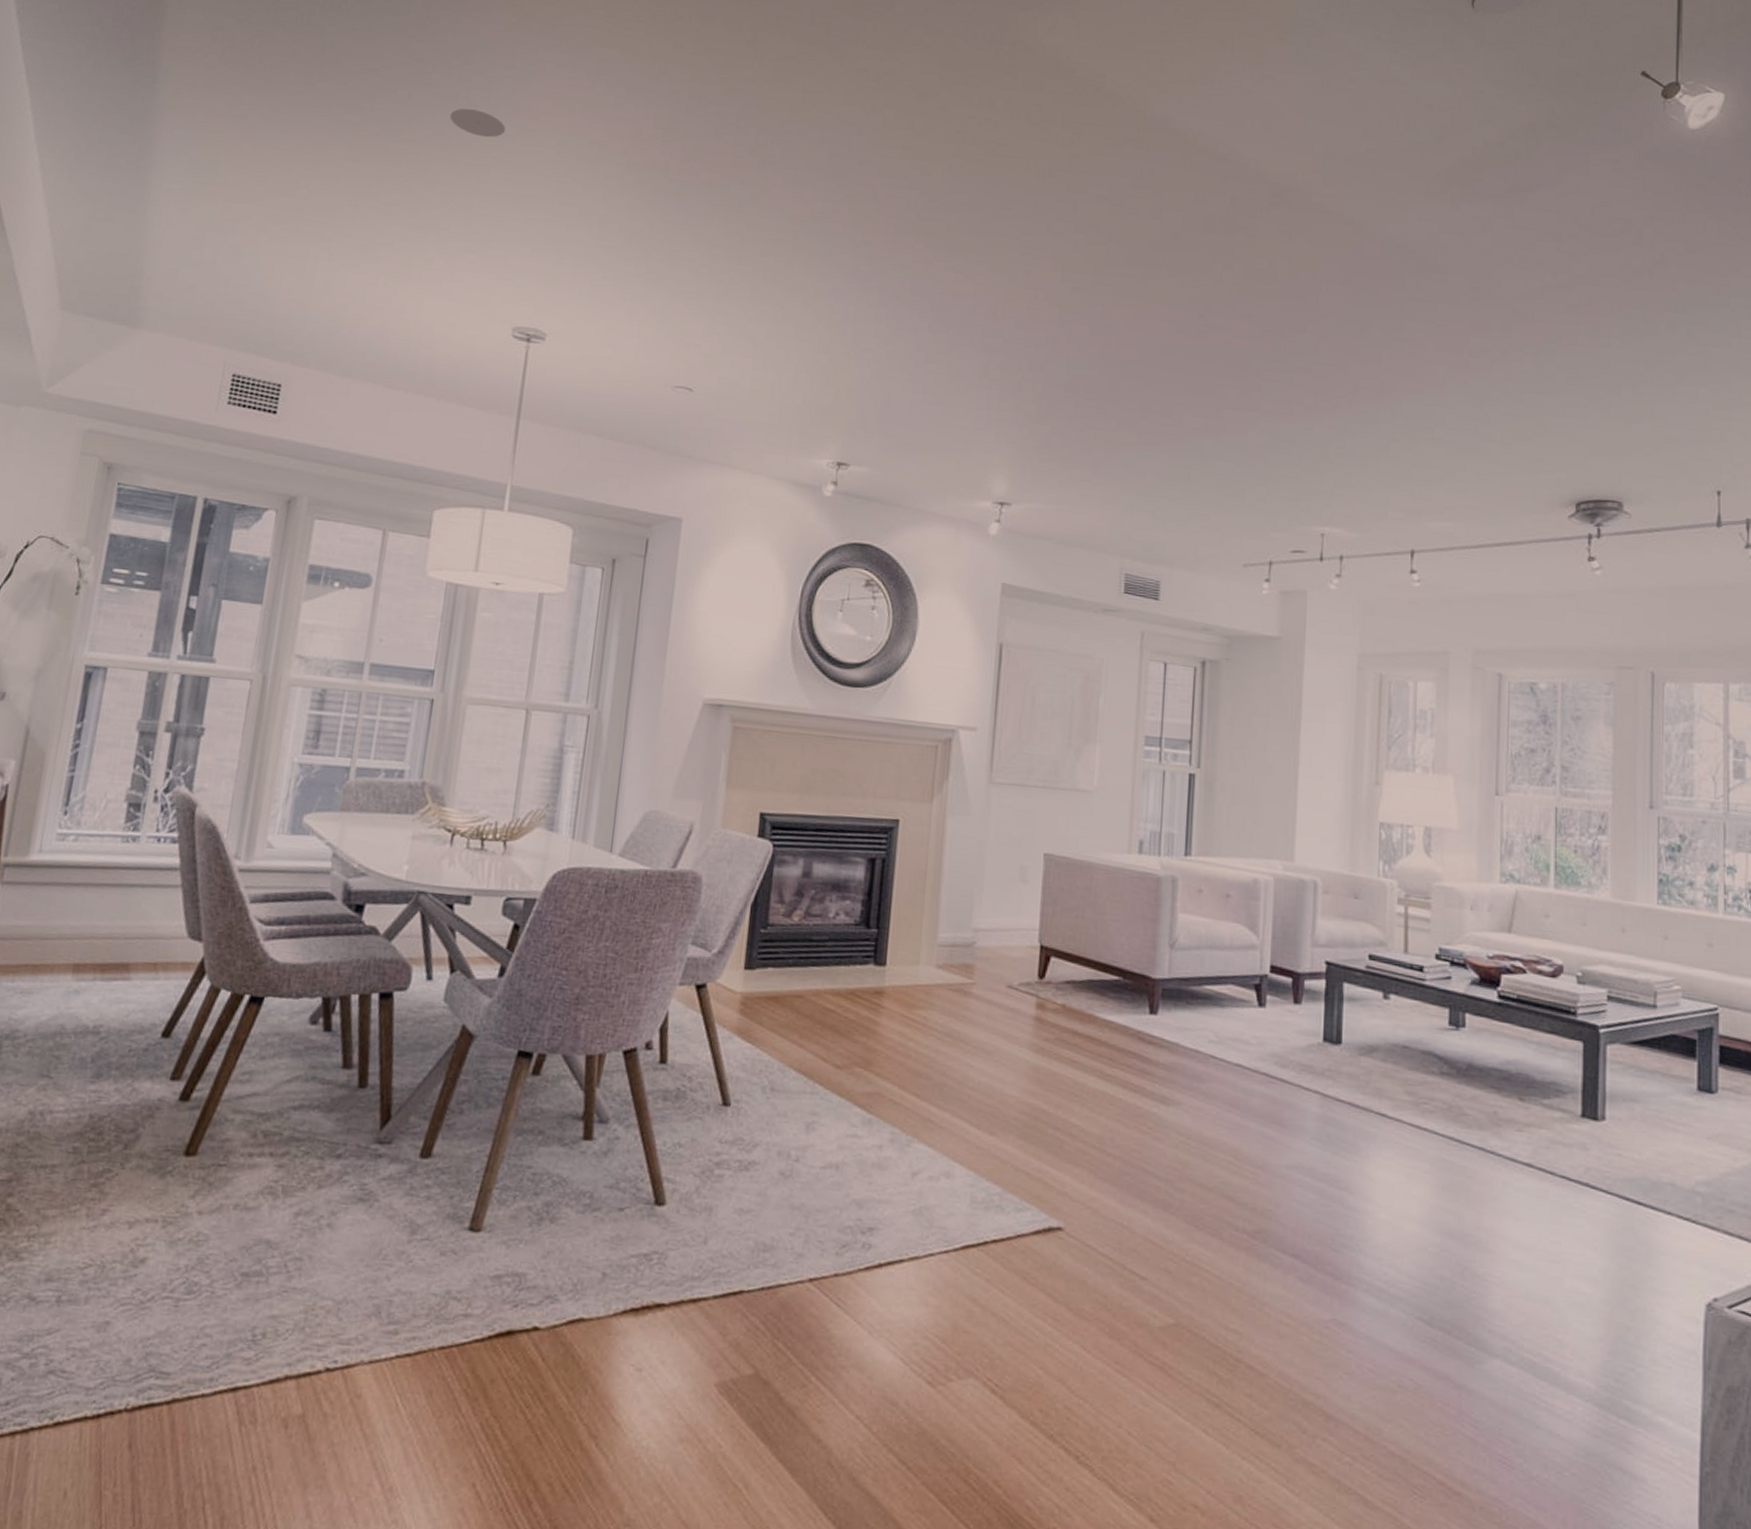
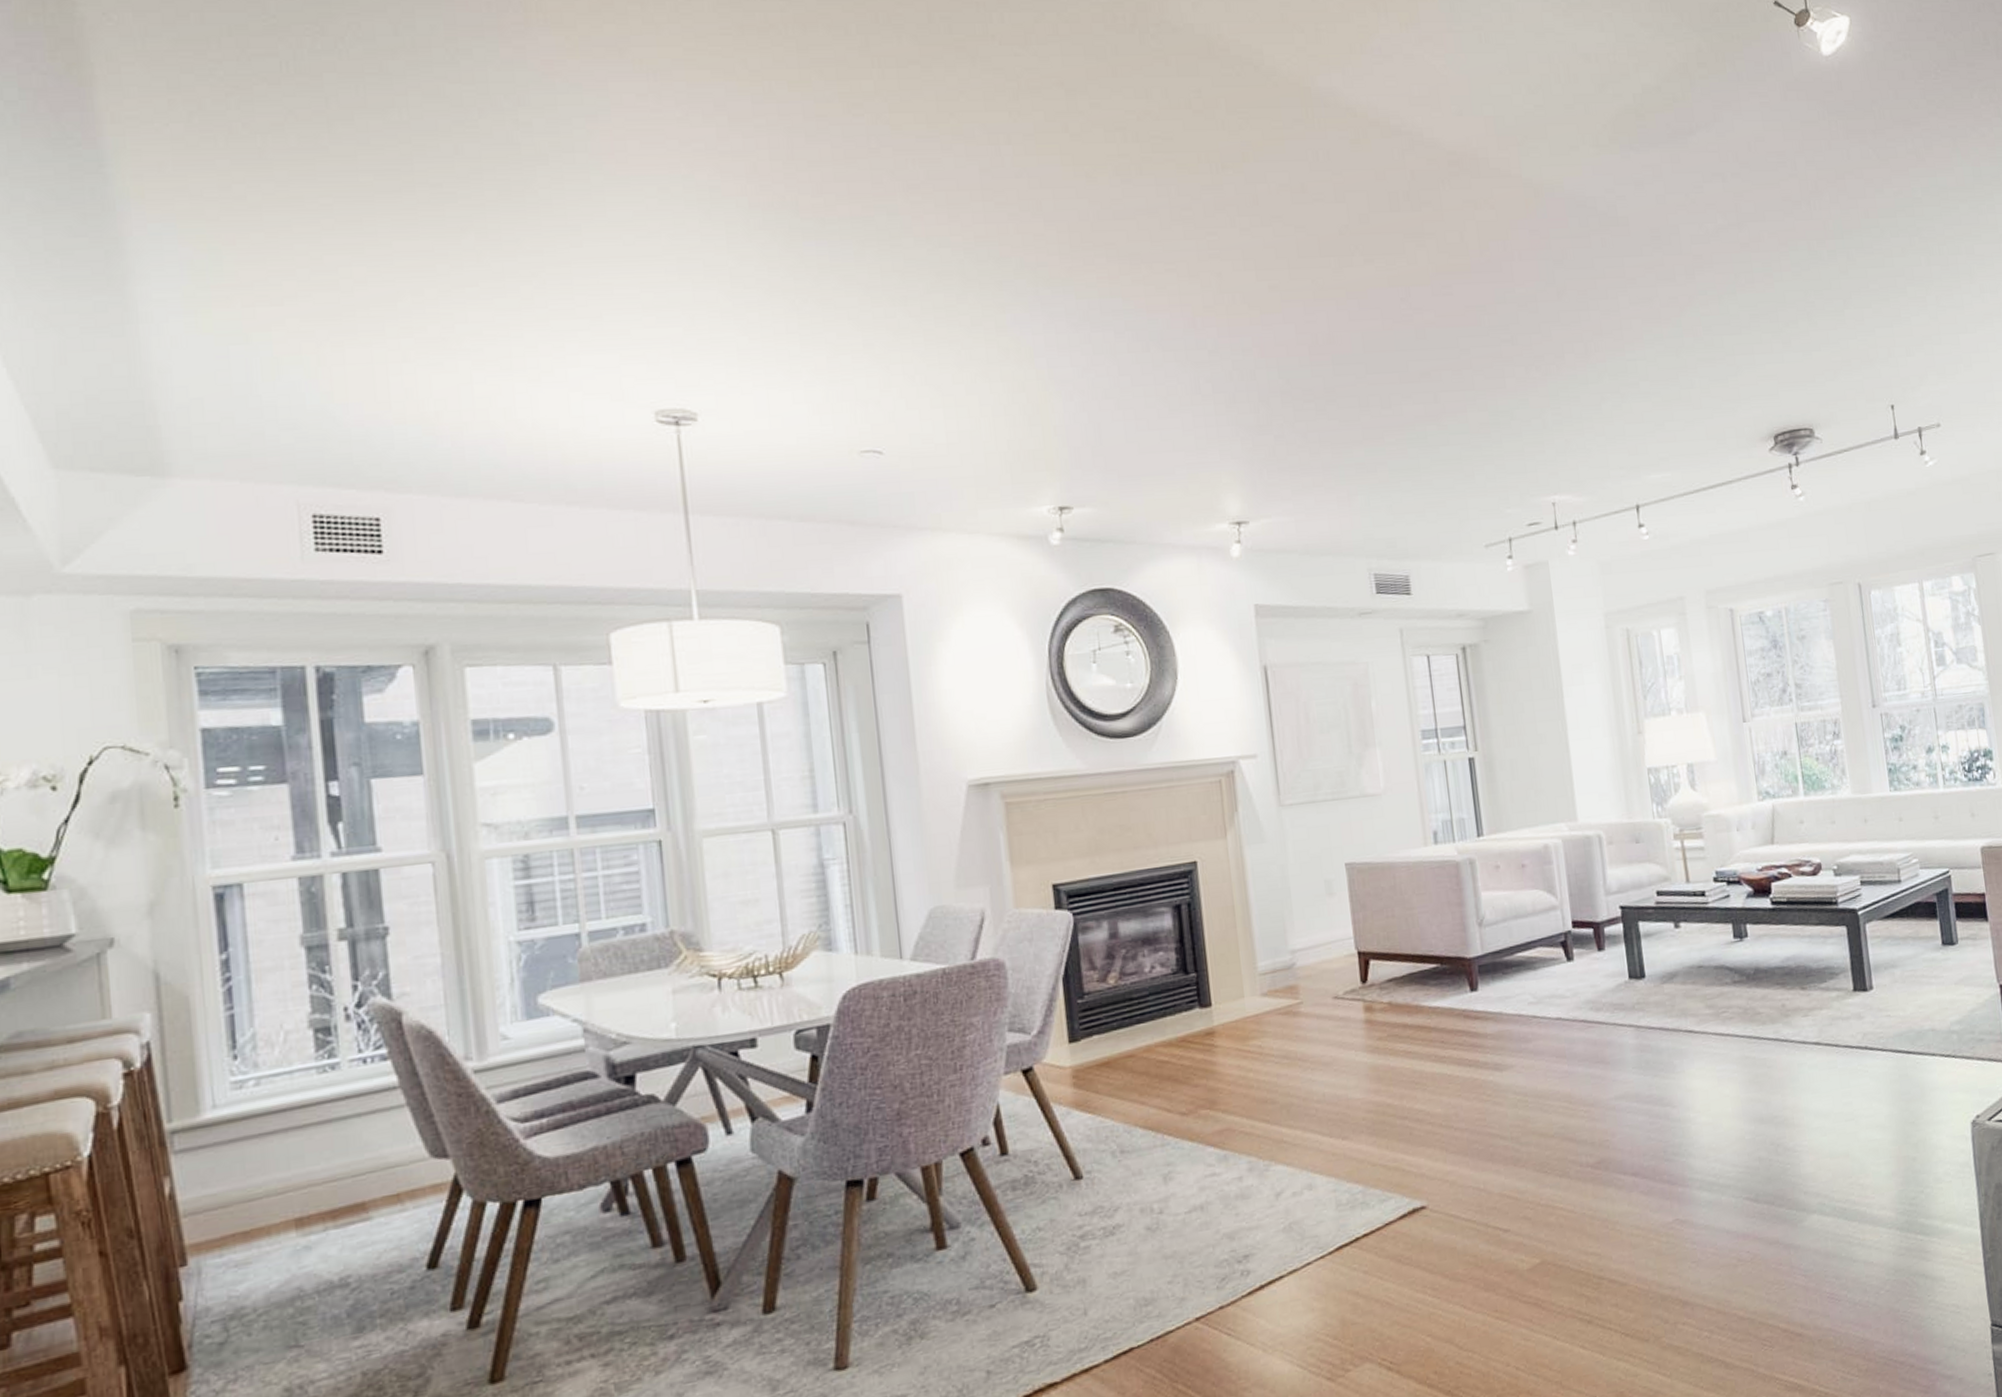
smoke detector: present [449,108,506,138] -> none [514,158,591,192]

